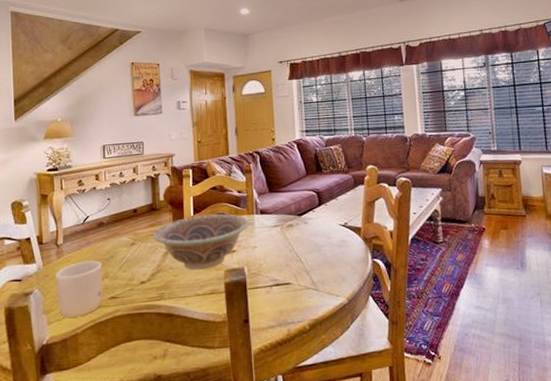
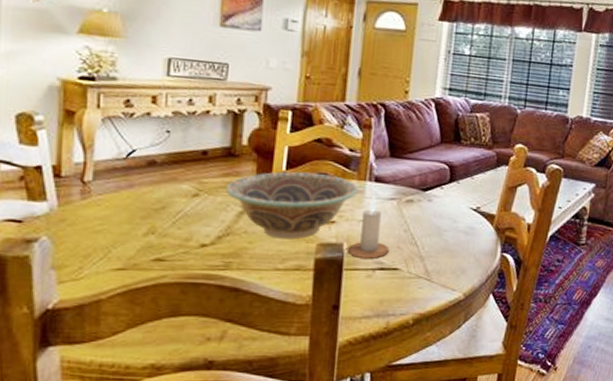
mug: present [55,260,103,318] -> none [75,207,149,279]
candle: none [248,226,281,278] -> present [347,196,390,259]

